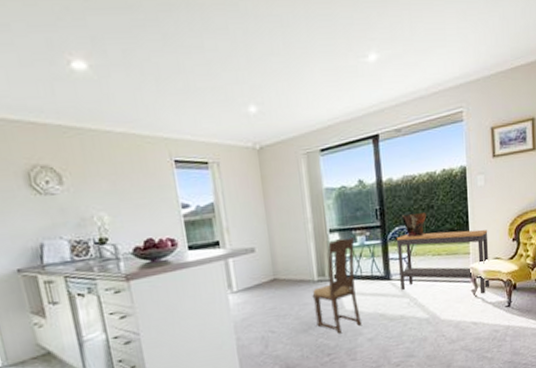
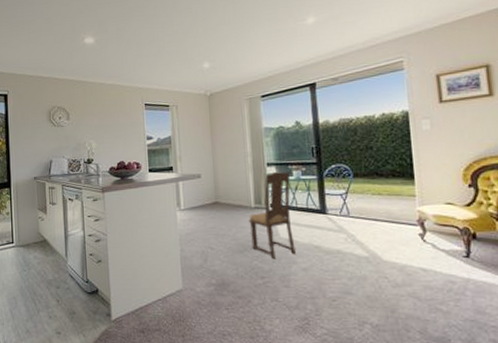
console table: present [396,229,490,294] -> none [332,172,442,240]
decorative urn: present [402,213,426,237] -> none [339,153,365,175]

